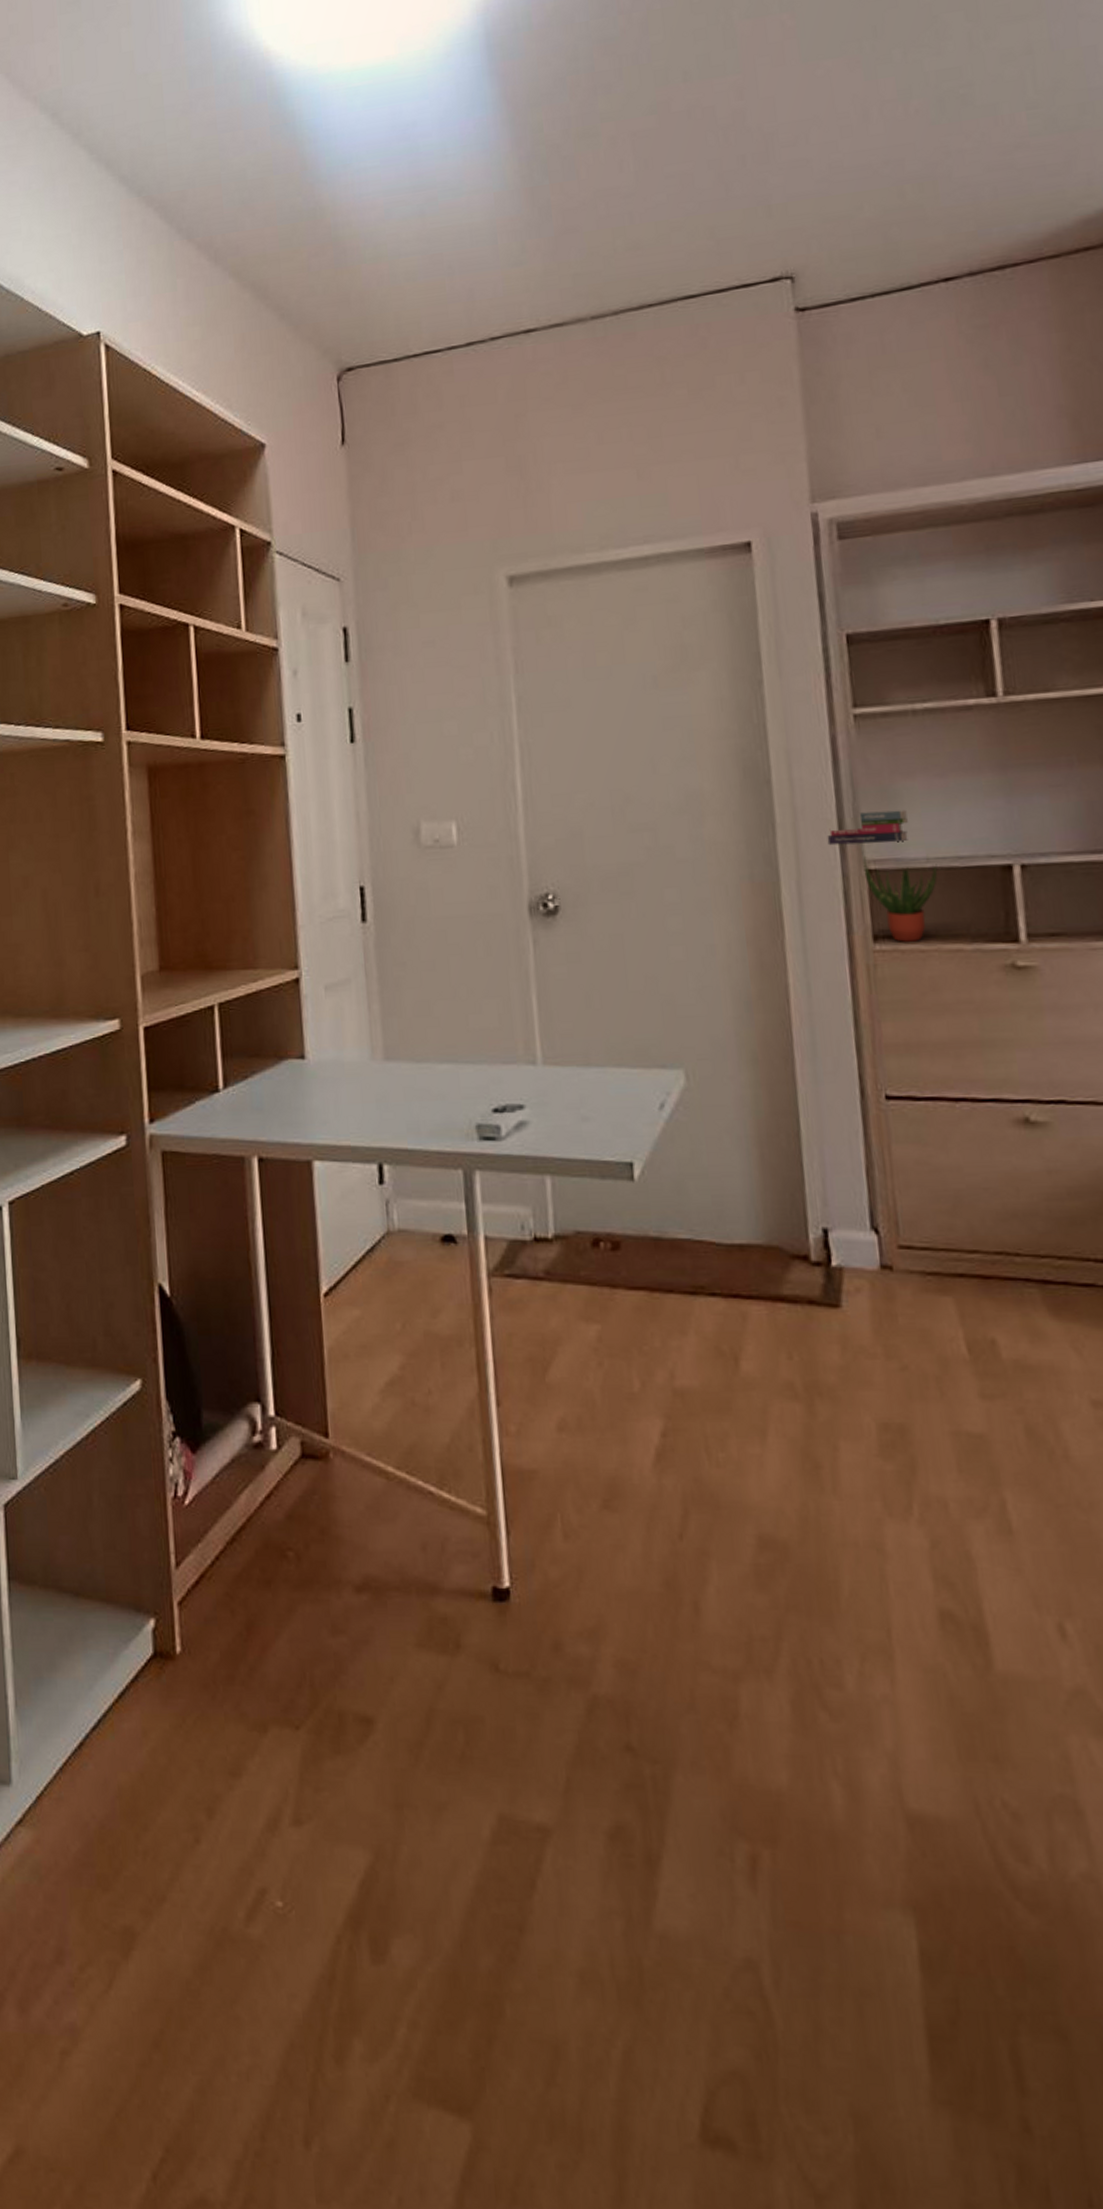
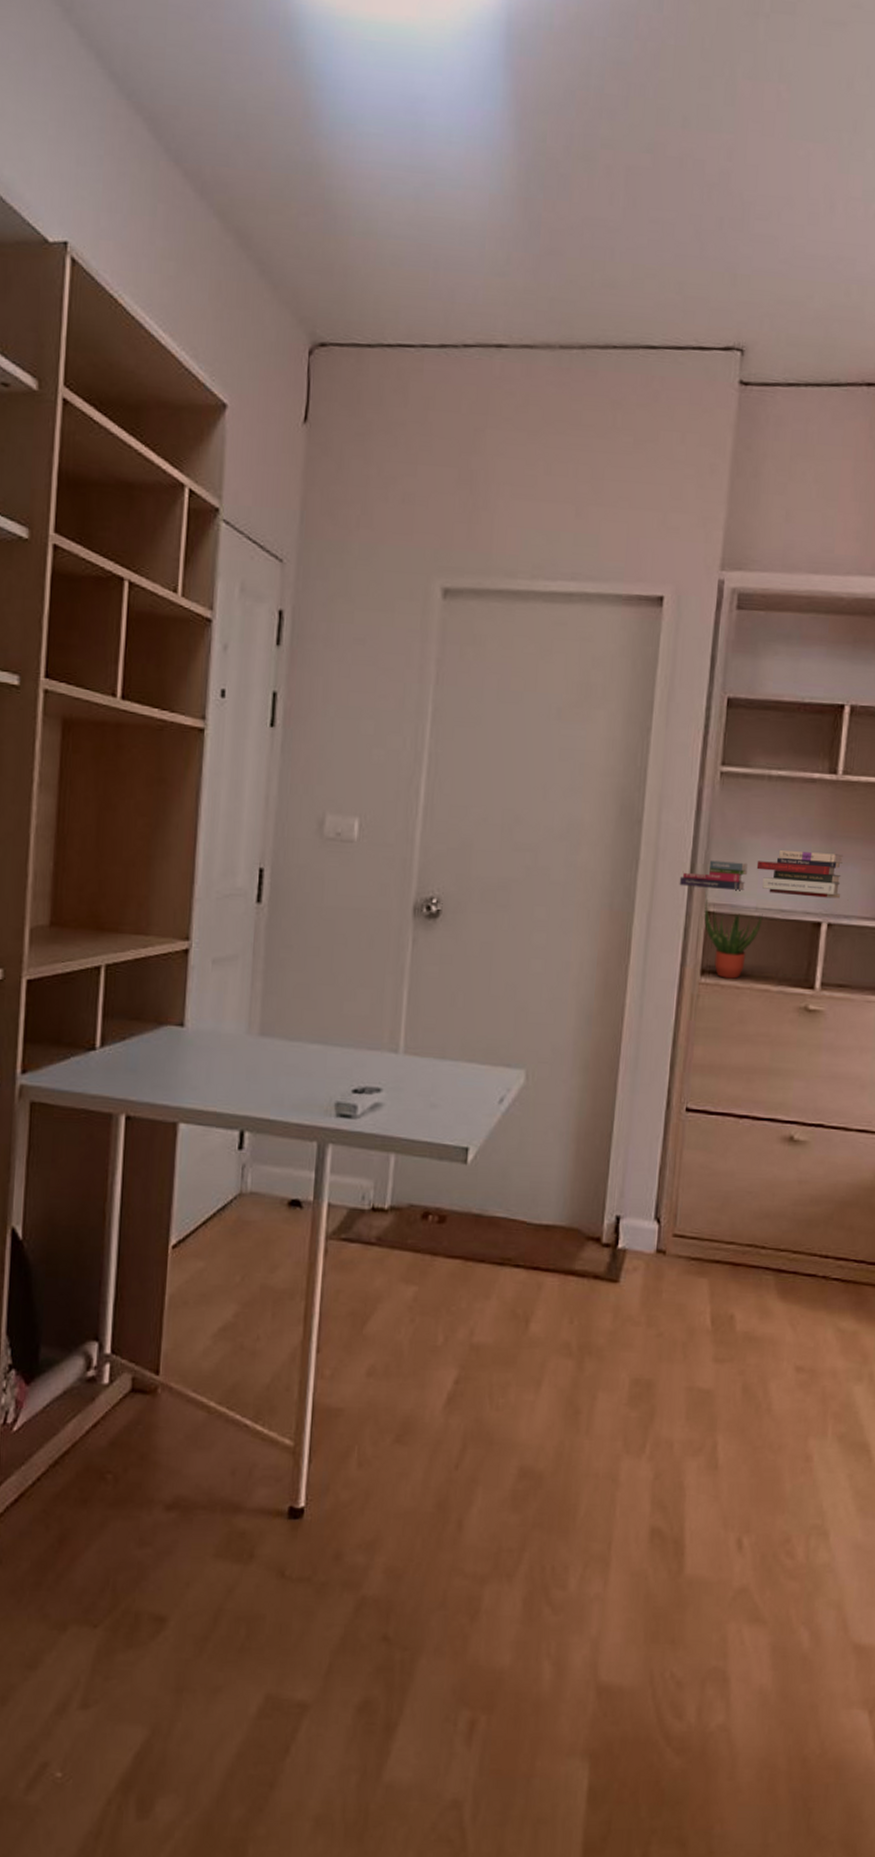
books: none [917,784,1031,840] -> present [756,850,843,899]

